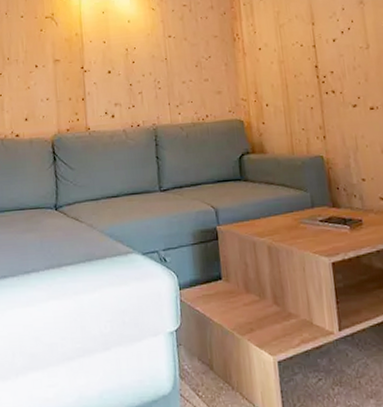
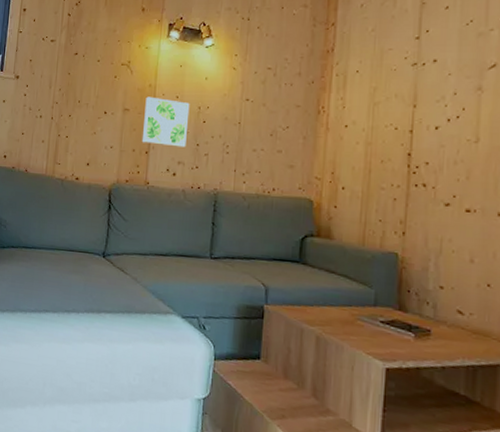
wall art: none [74,45,120,91] -> present [141,96,190,148]

